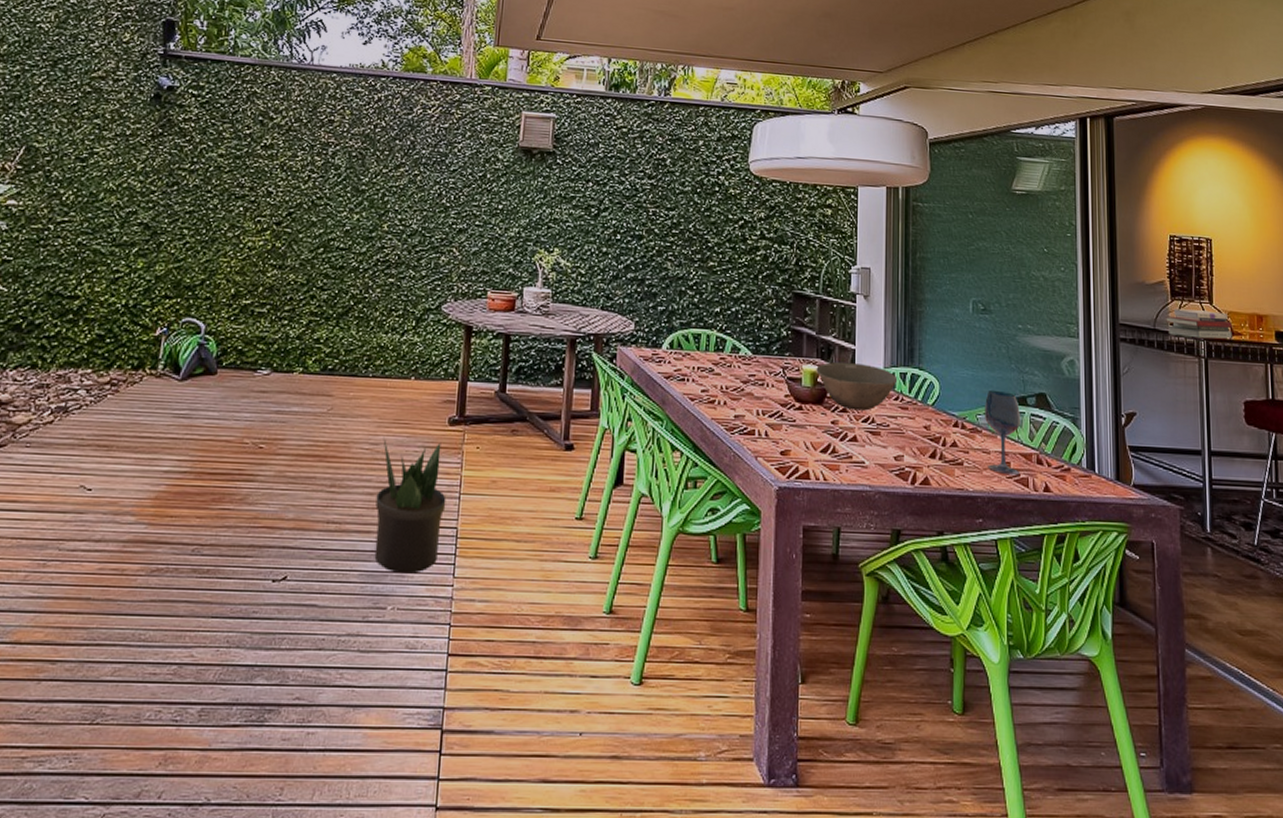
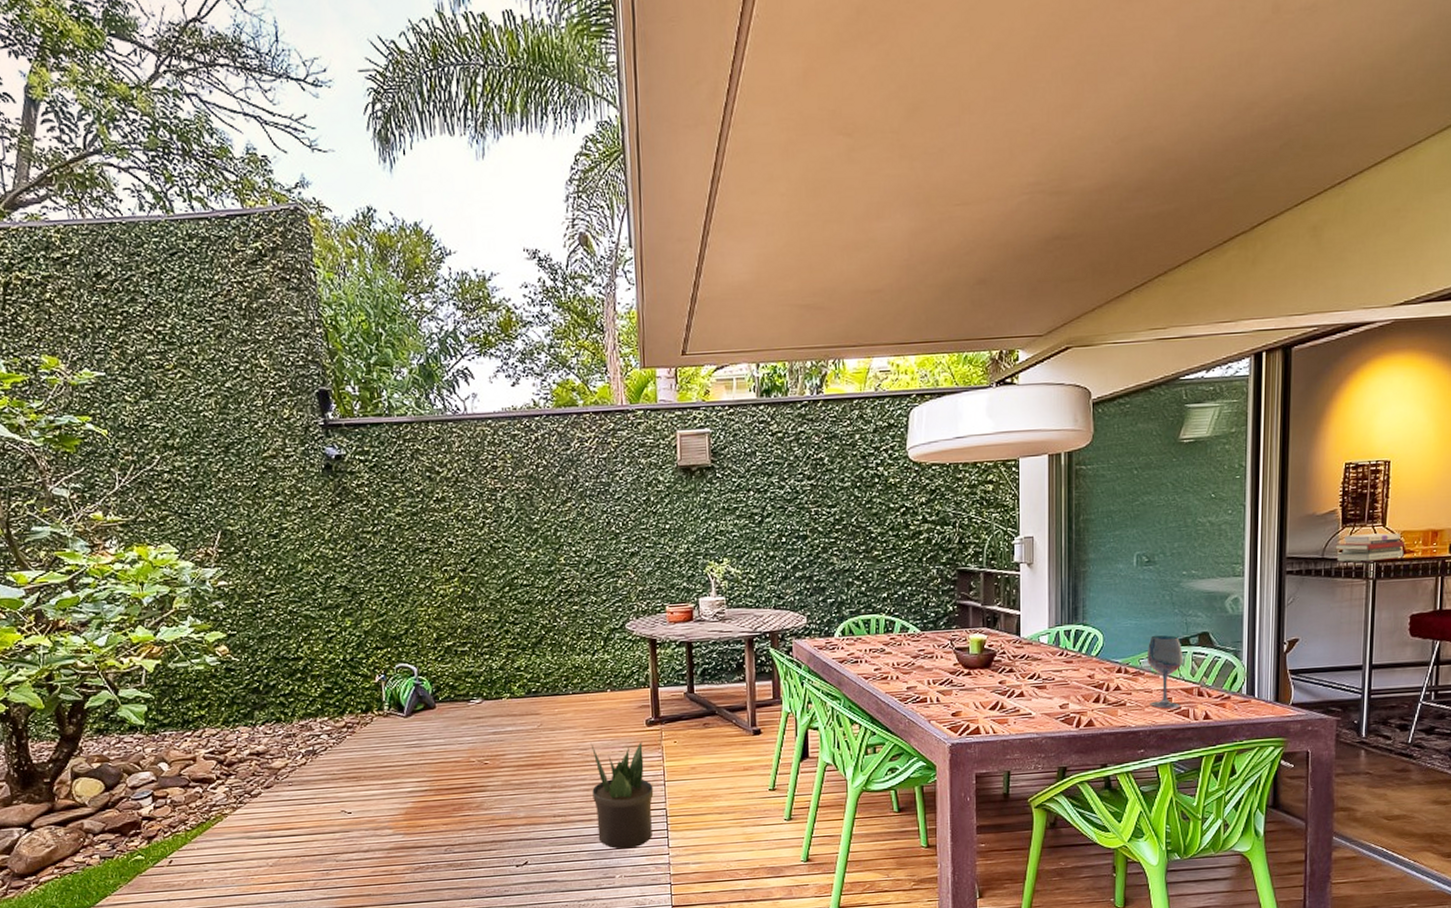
bowl: present [816,362,897,411] -> none [983,626,1061,670]

